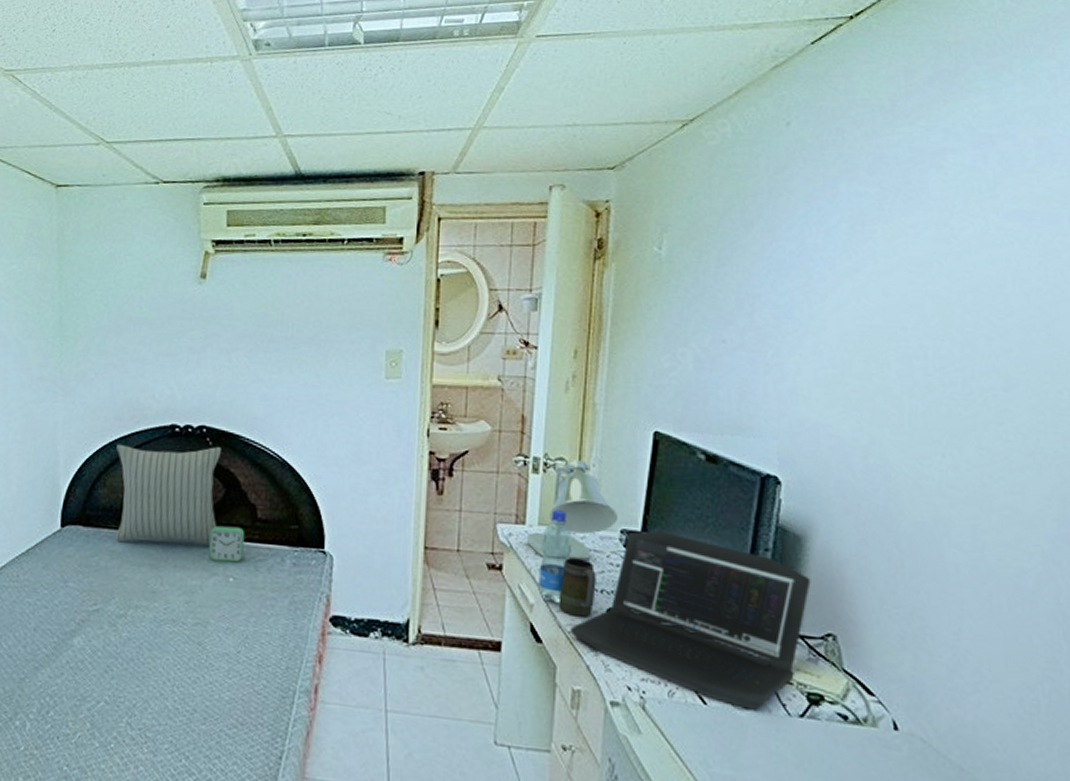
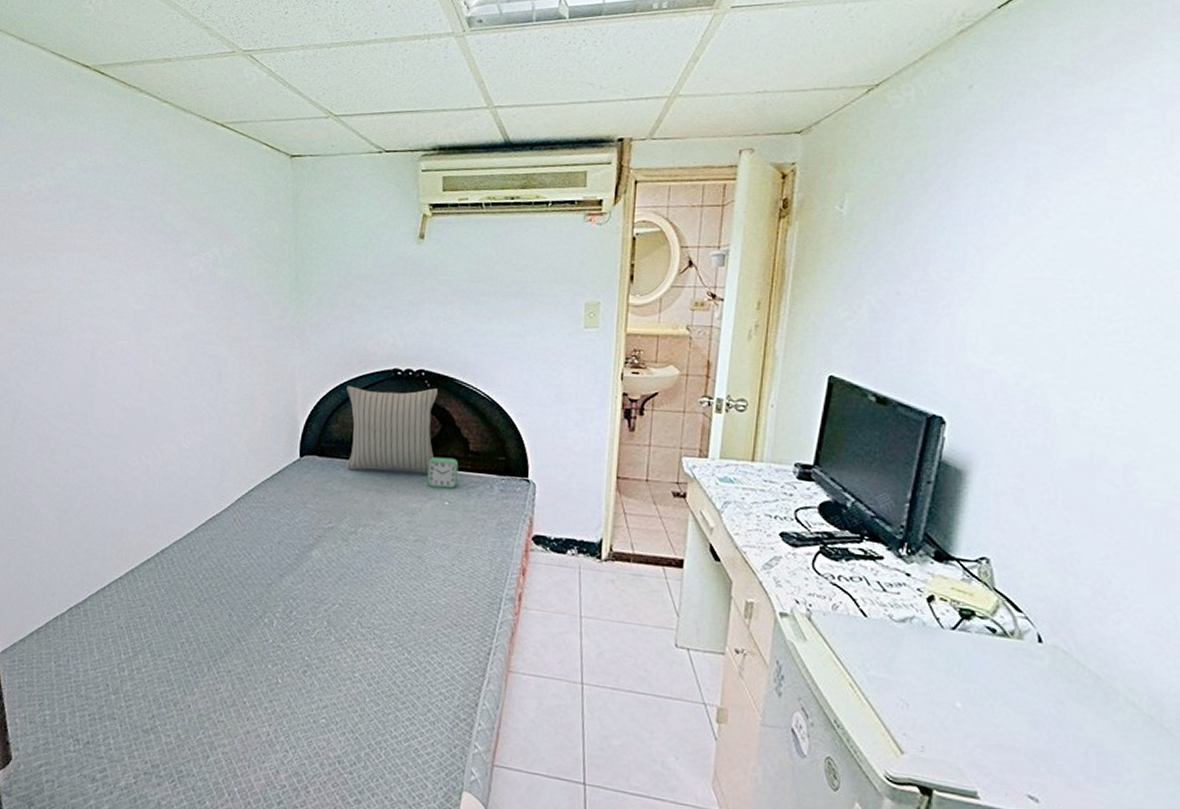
desk lamp: present [526,459,617,560] -> none [708,400,792,490]
bottle: present [538,510,573,604] -> none [718,445,751,528]
mug: present [558,557,596,617] -> none [736,487,771,540]
laptop: present [570,530,811,710] -> none [745,464,969,623]

